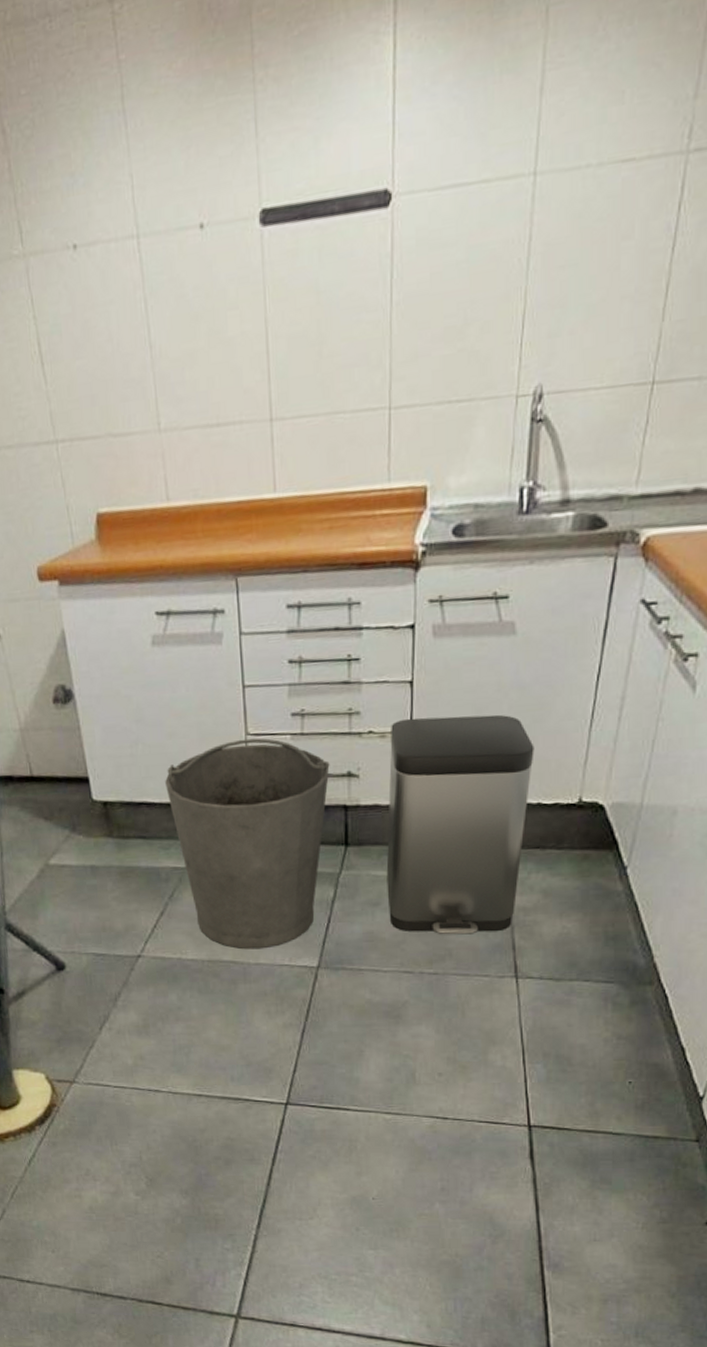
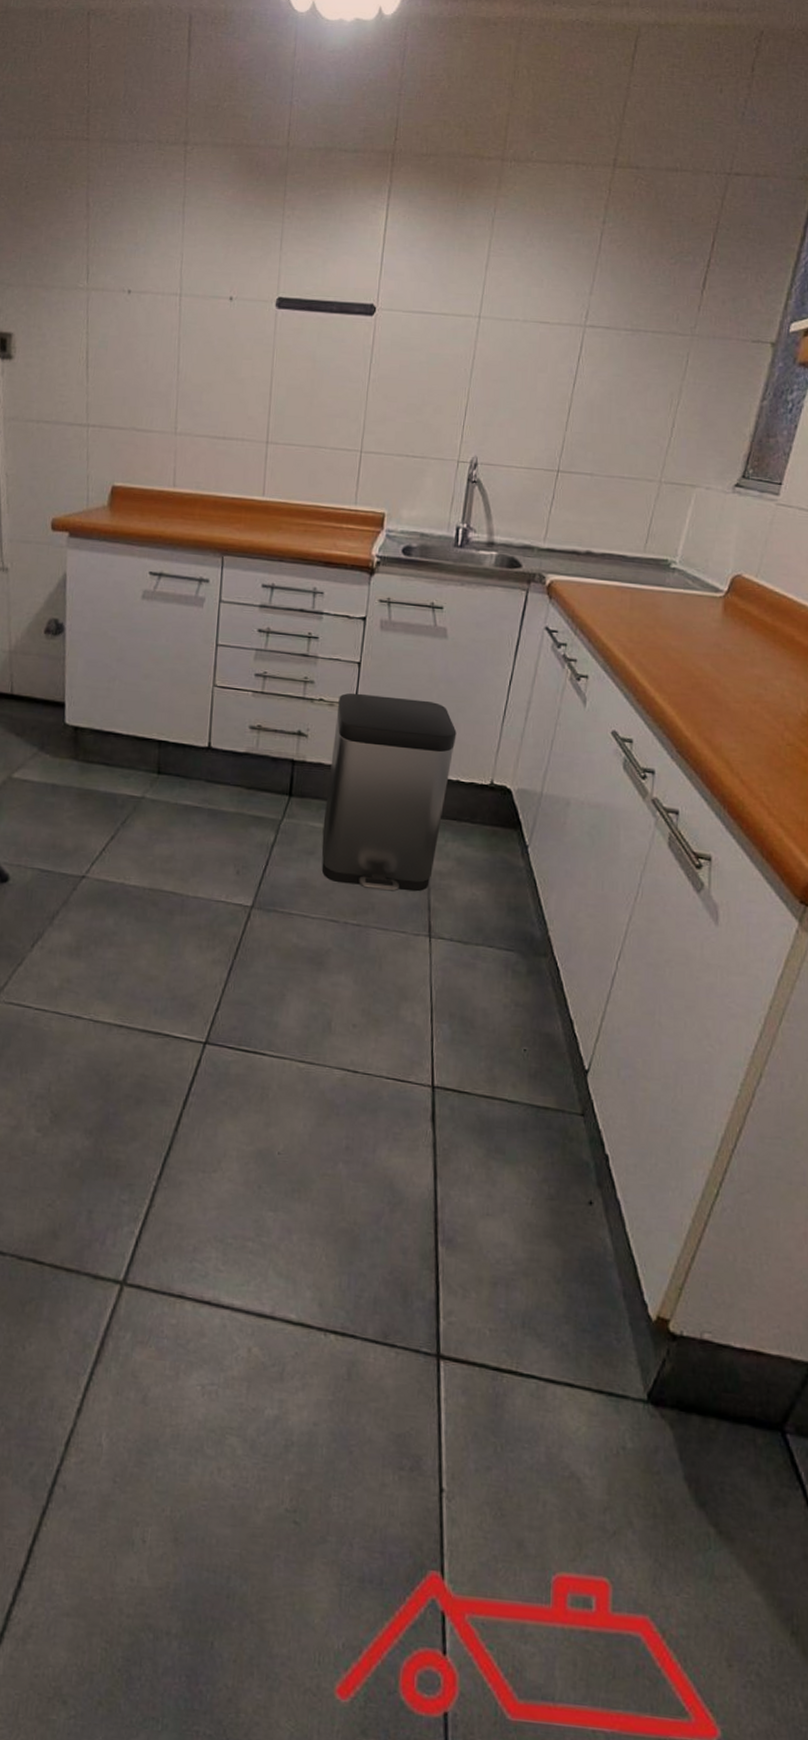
bucket: present [165,738,330,950] -> none [134,689,284,883]

